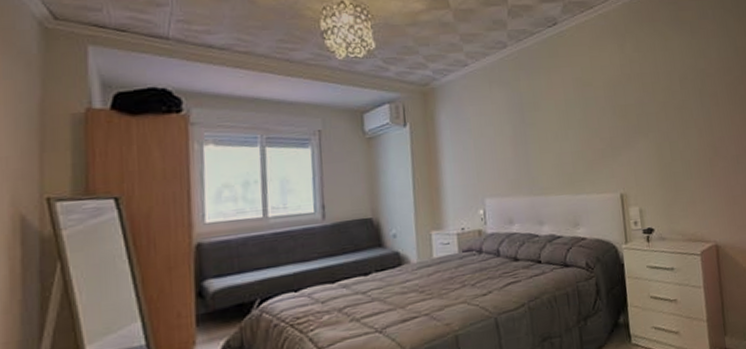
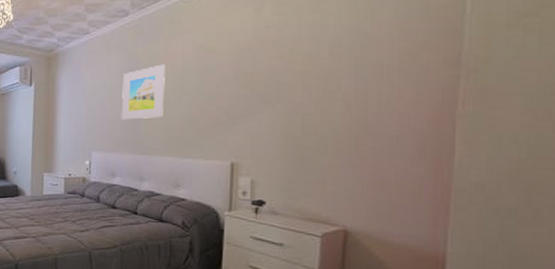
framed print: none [509,98,554,160] -> present [121,64,165,120]

